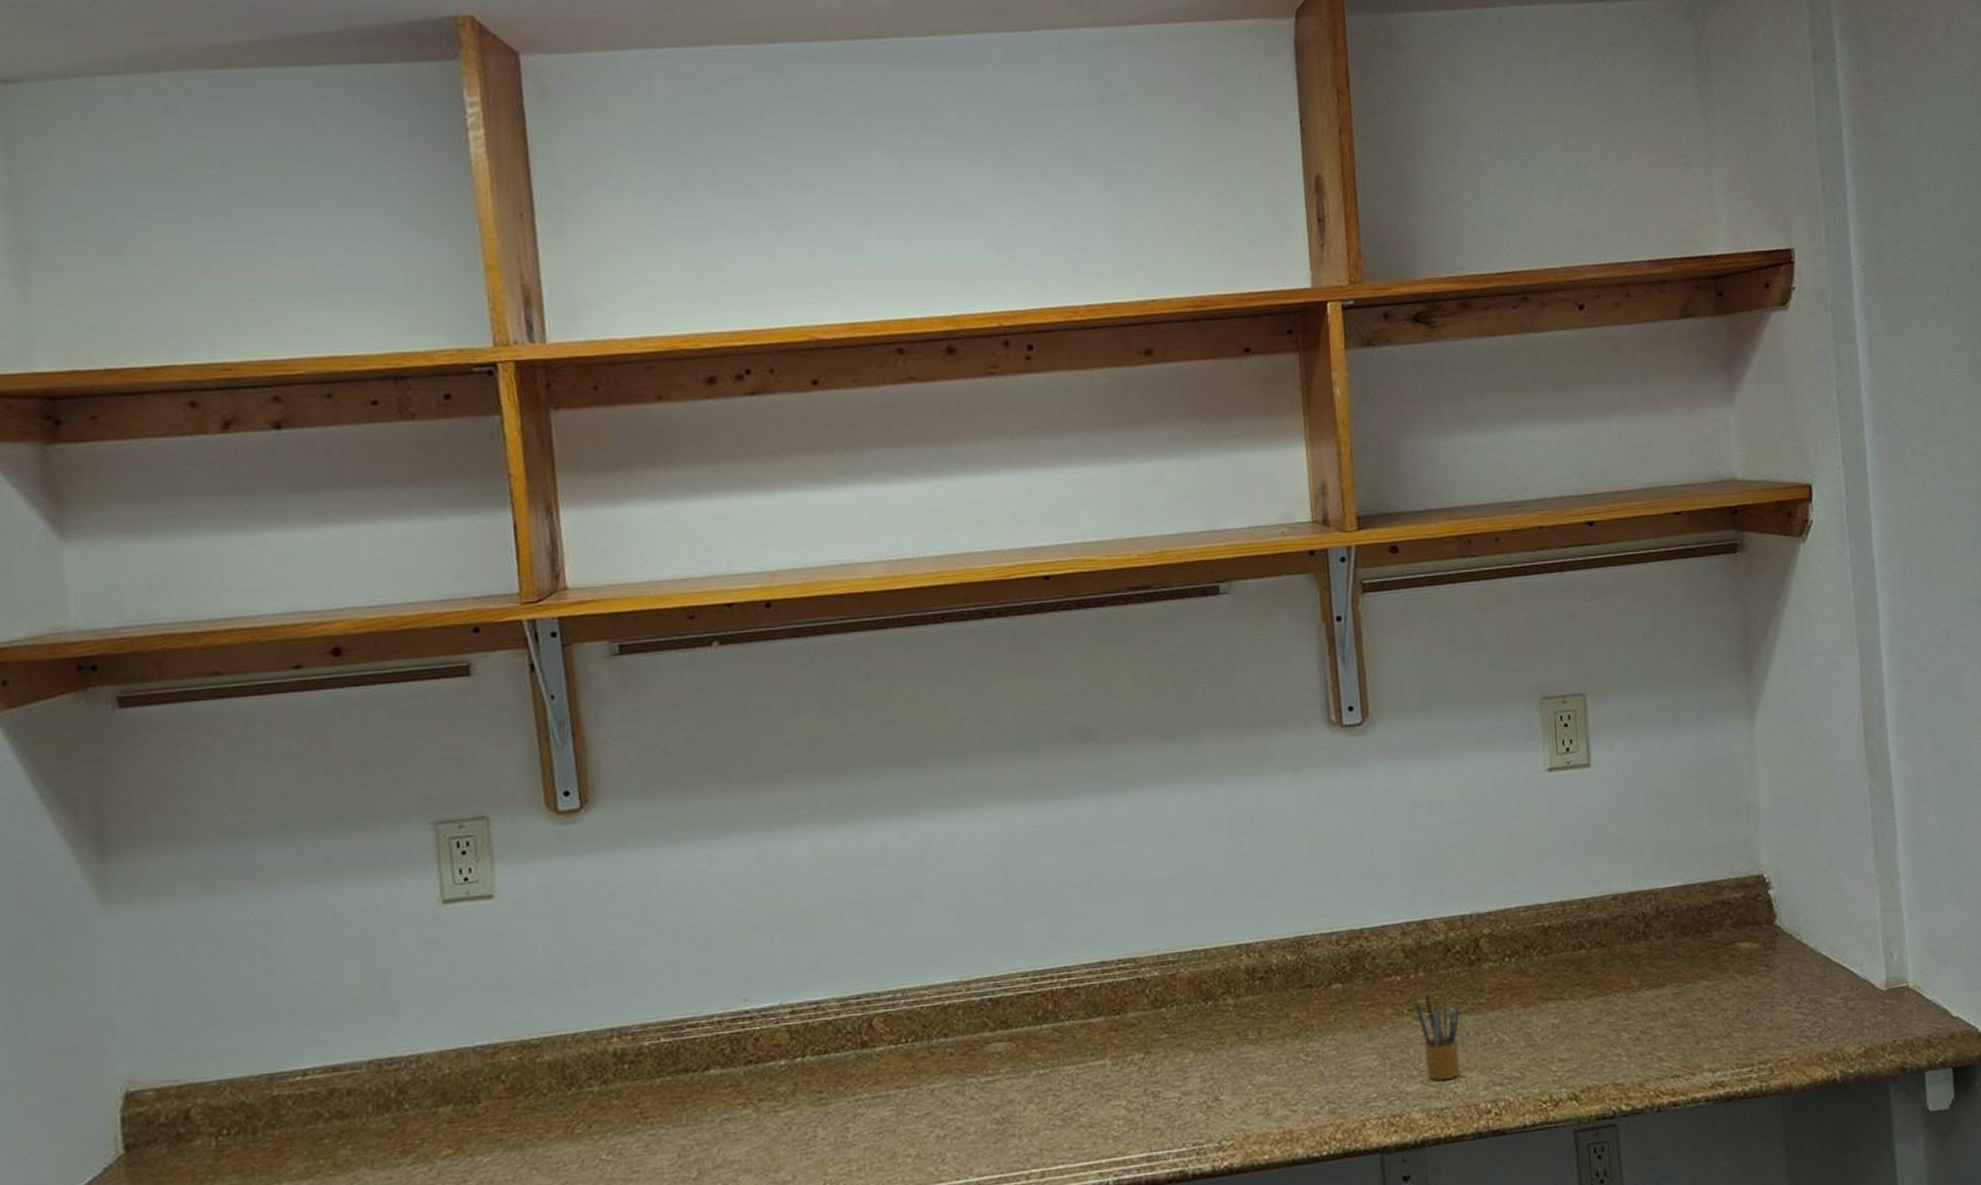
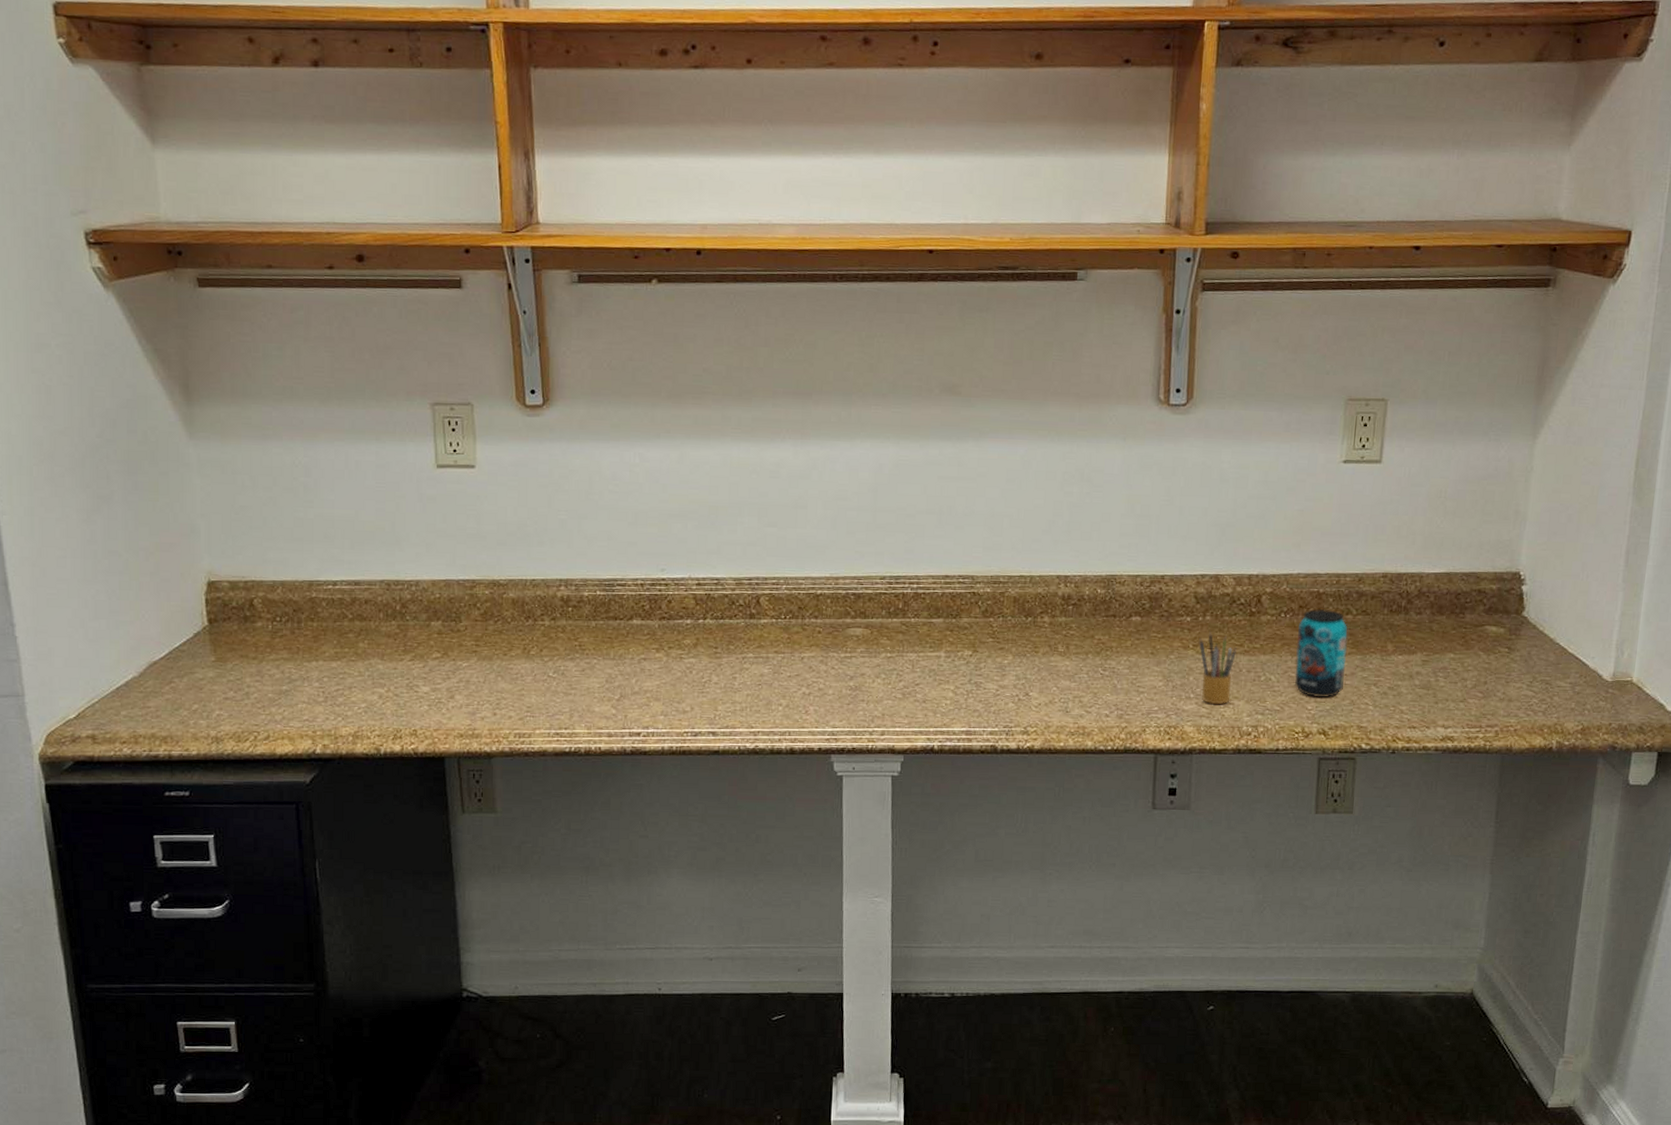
beverage can: none [1527,945,1589,1056] -> present [1294,608,1348,698]

